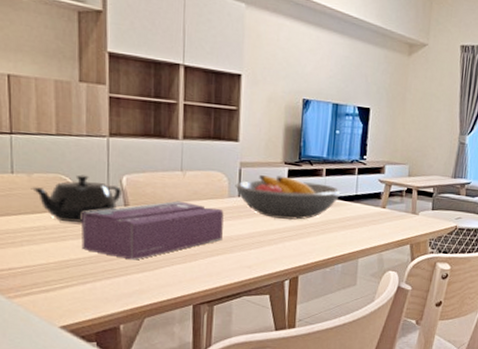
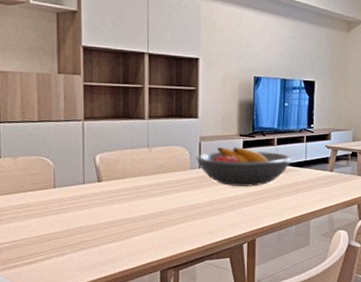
teapot: present [31,174,122,223] -> none [16,156,95,200]
tissue box: present [81,200,224,260] -> none [60,175,186,231]

